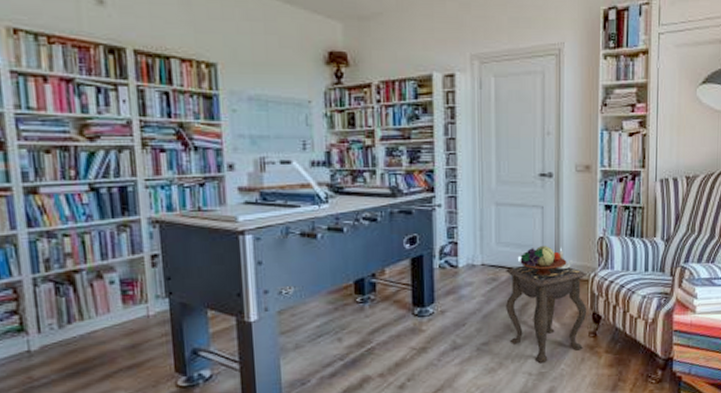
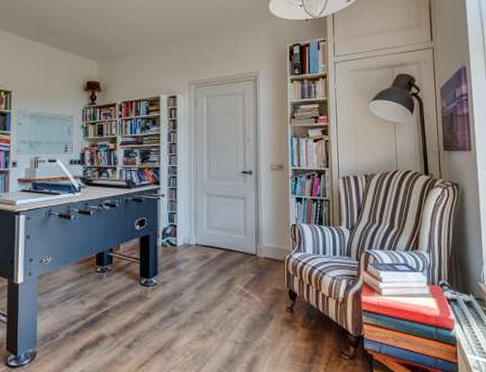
side table: present [506,246,587,364] -> none [215,231,284,334]

